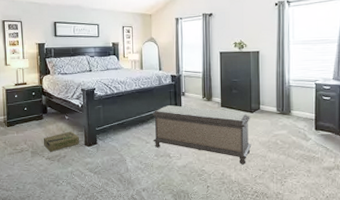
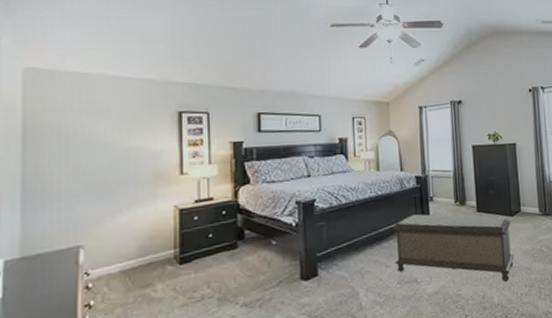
cardboard box: present [43,131,79,152] -> none [236,261,292,295]

